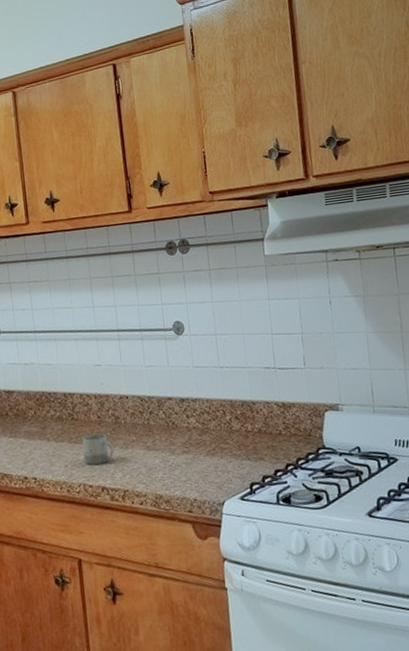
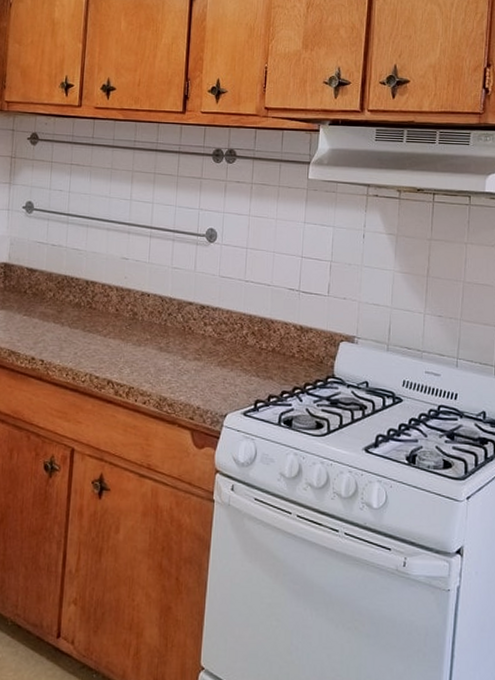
cup: present [82,433,114,465] -> none [95,326,127,357]

